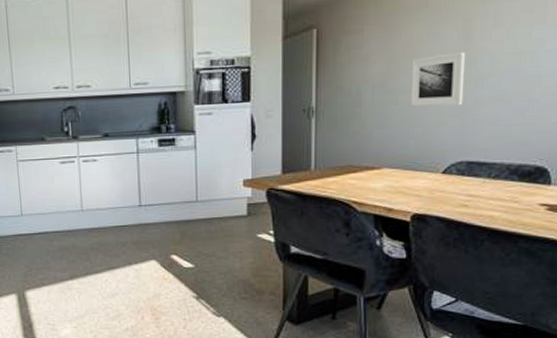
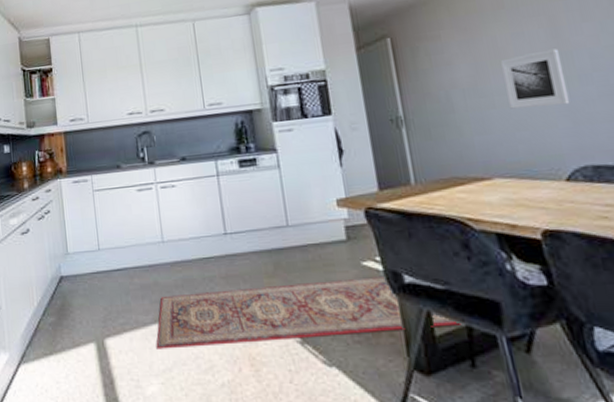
rug: none [71,247,331,300] -> present [156,276,462,349]

